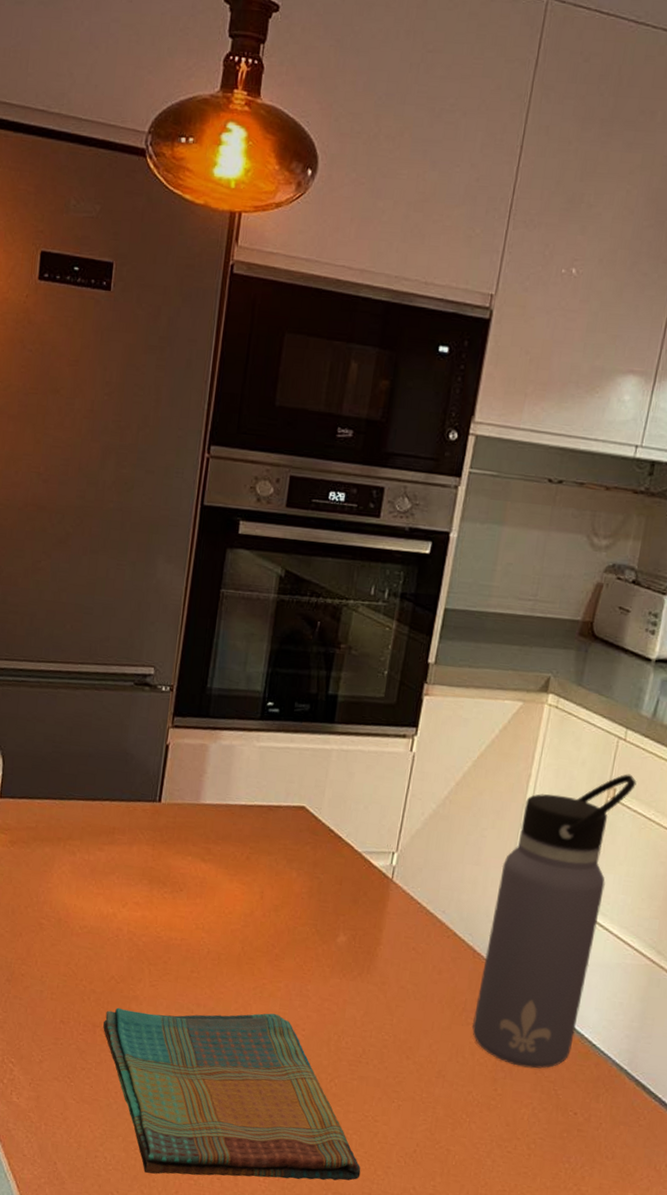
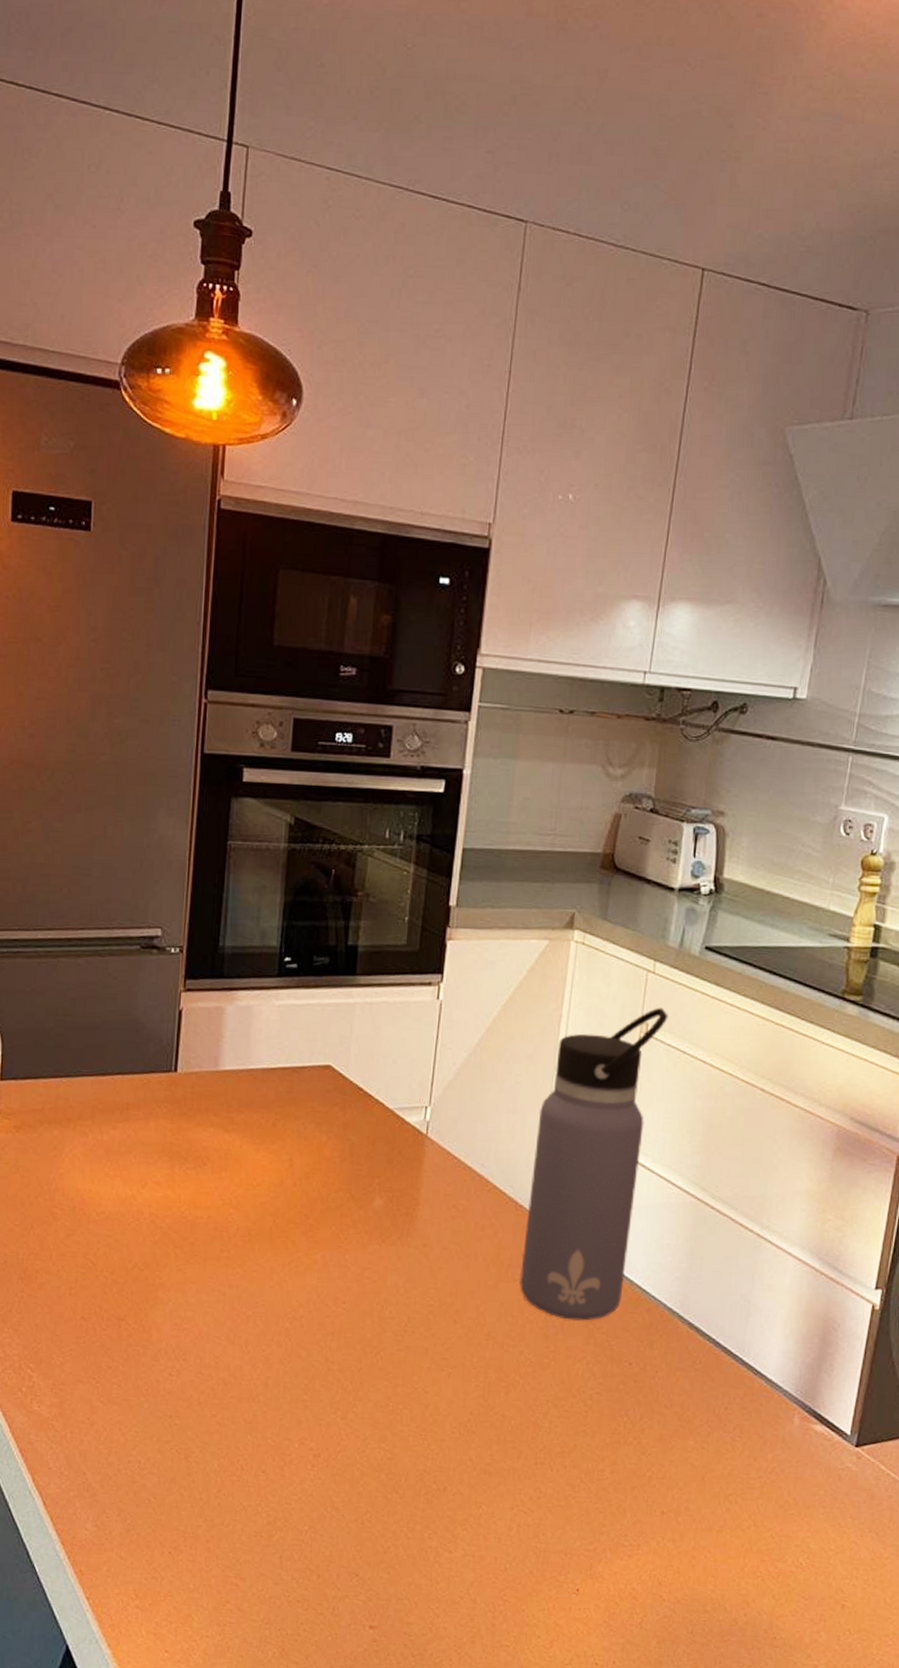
dish towel: present [103,1007,361,1181] -> none [129,1288,414,1474]

